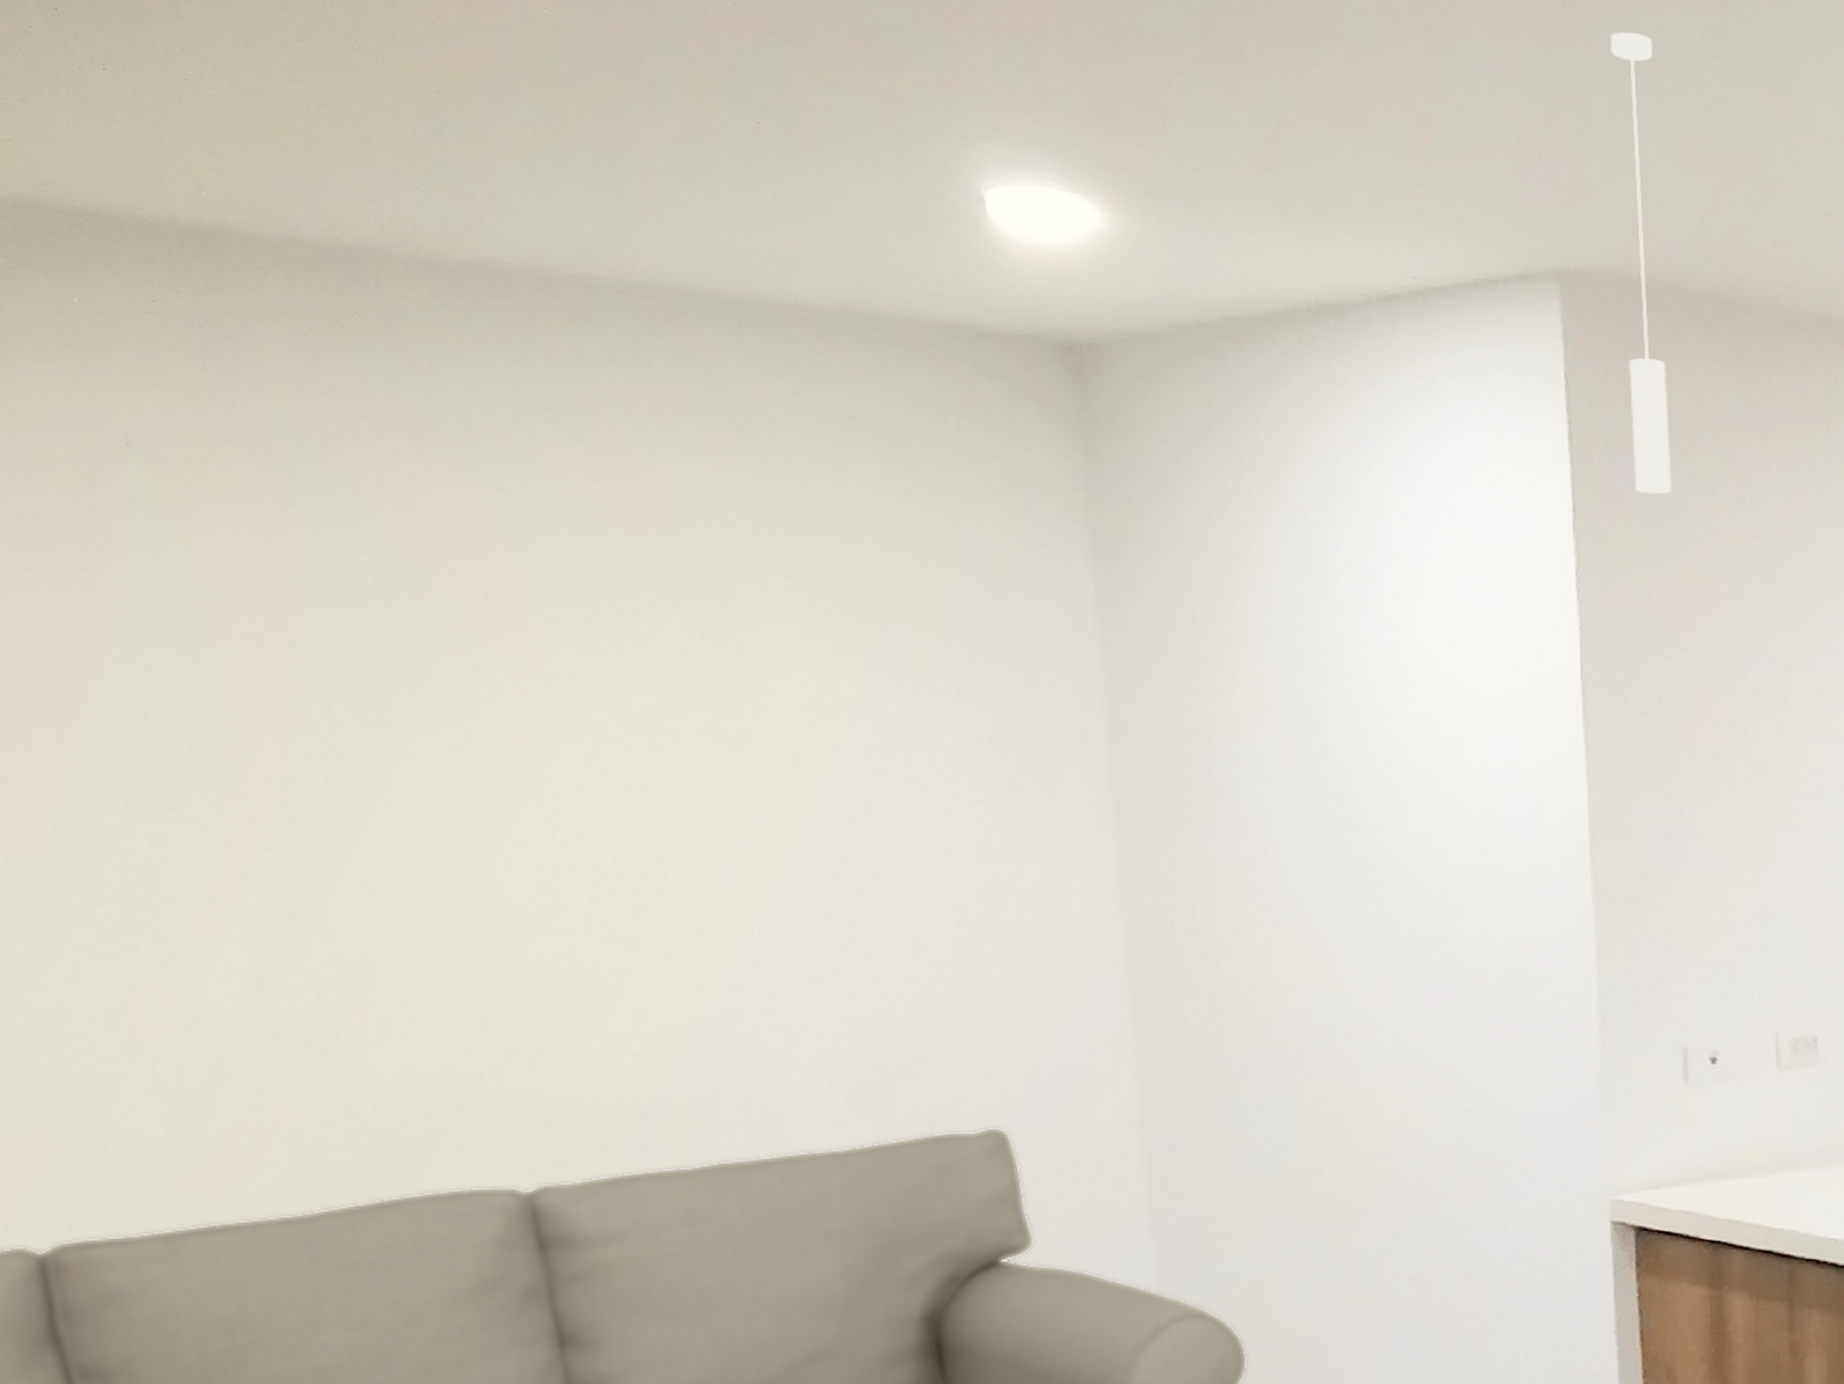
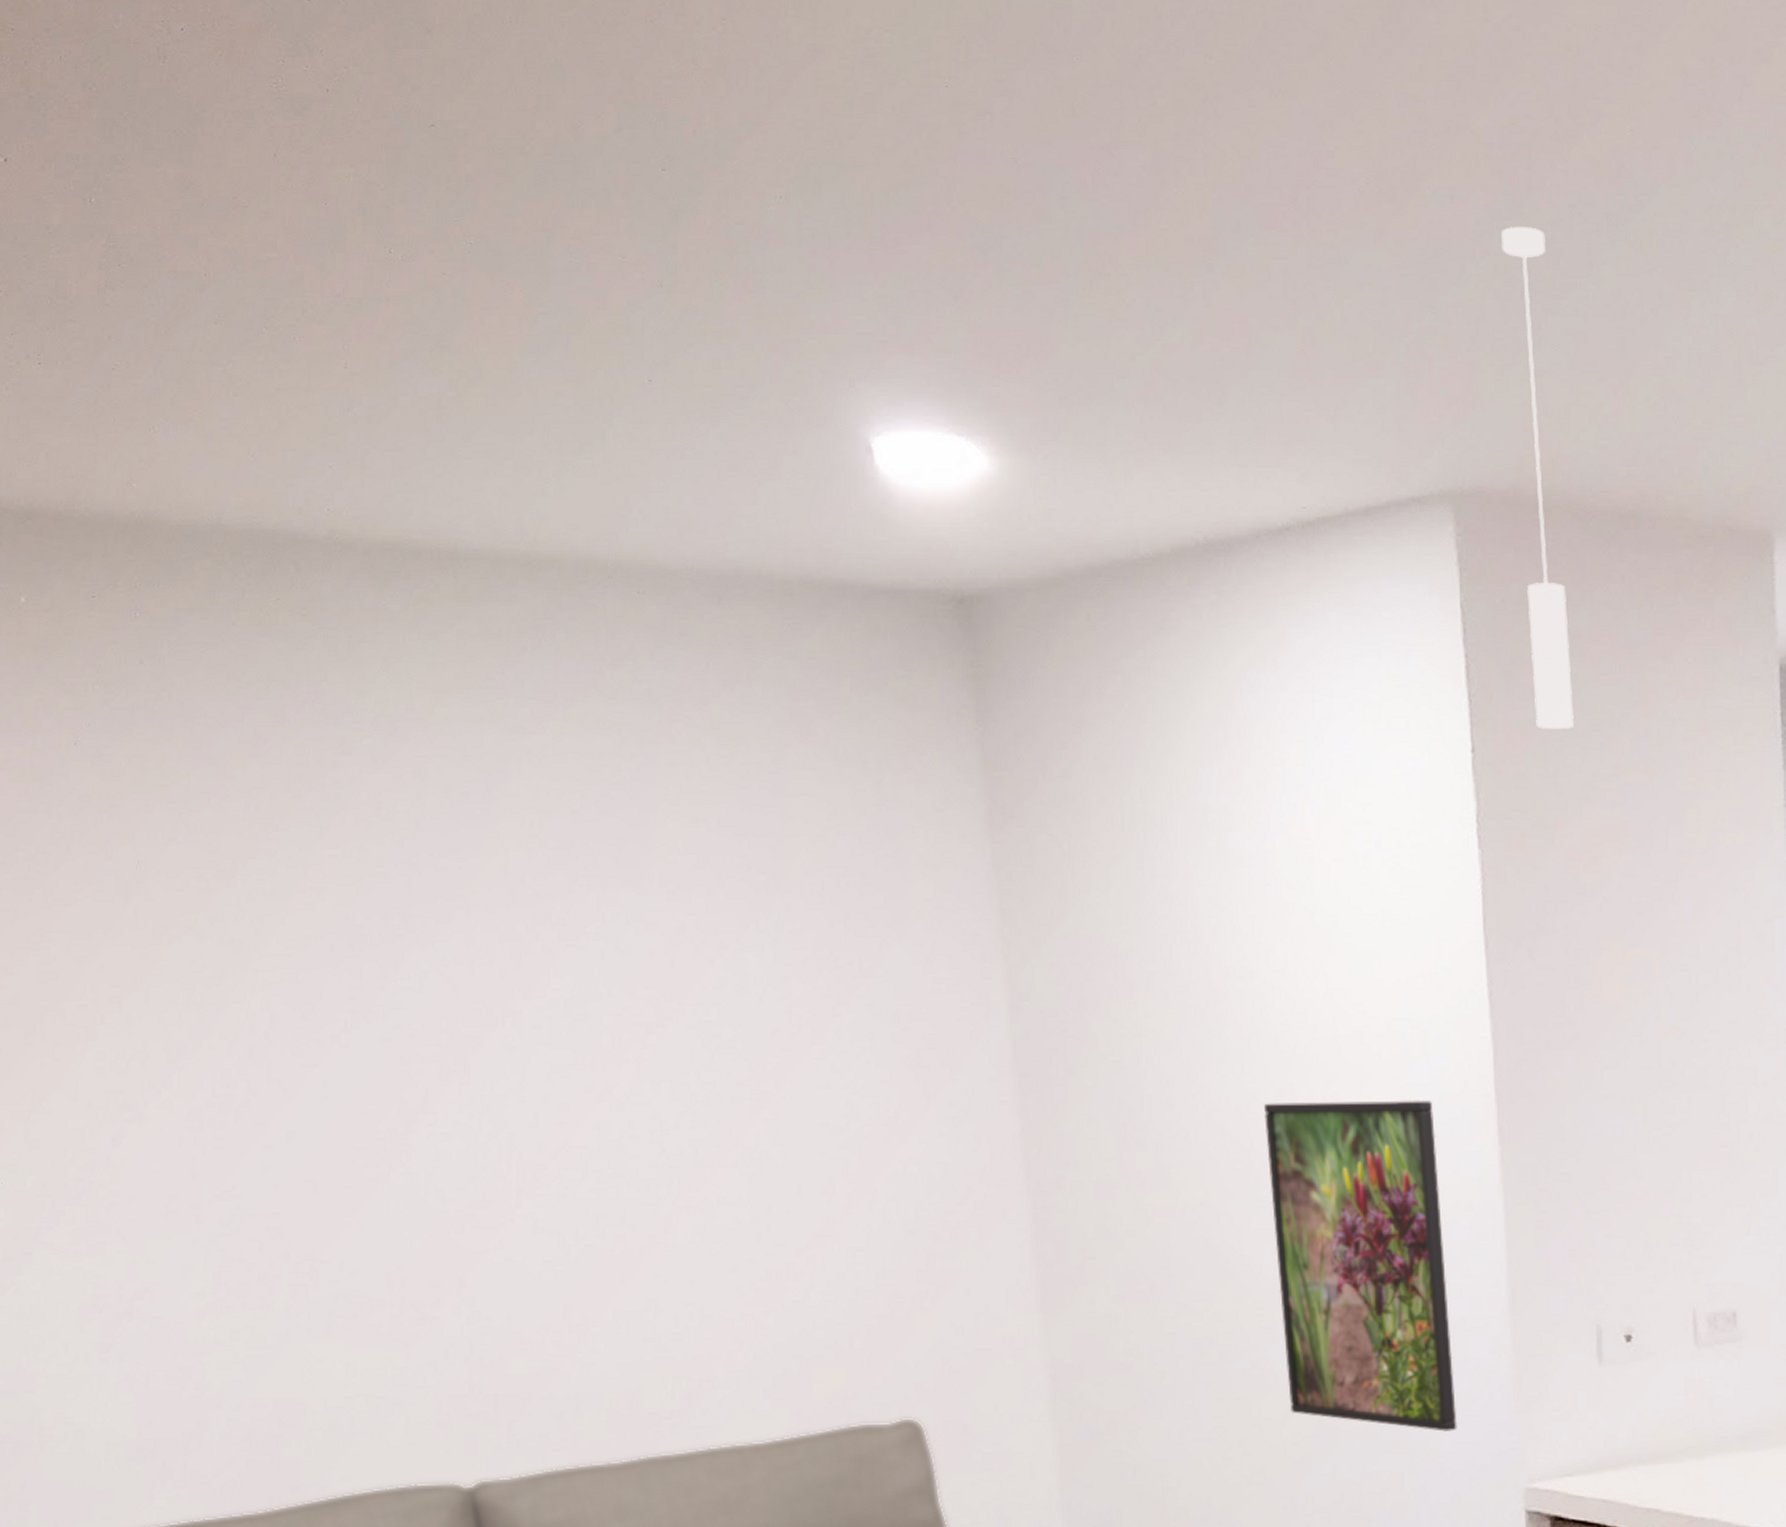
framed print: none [1361,833,1546,1146] -> present [1263,1099,1457,1432]

